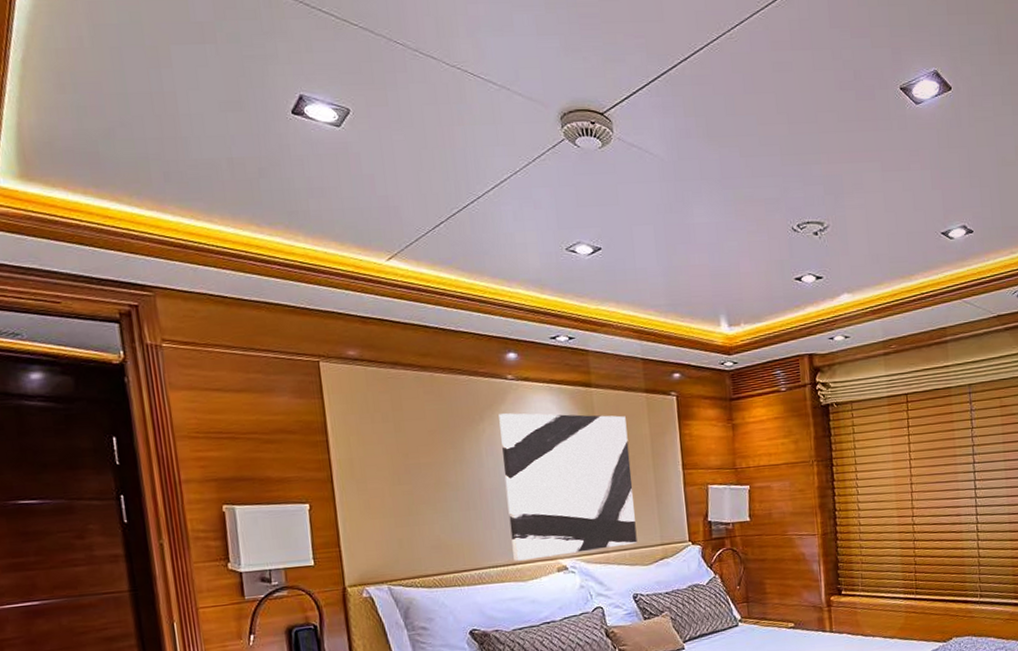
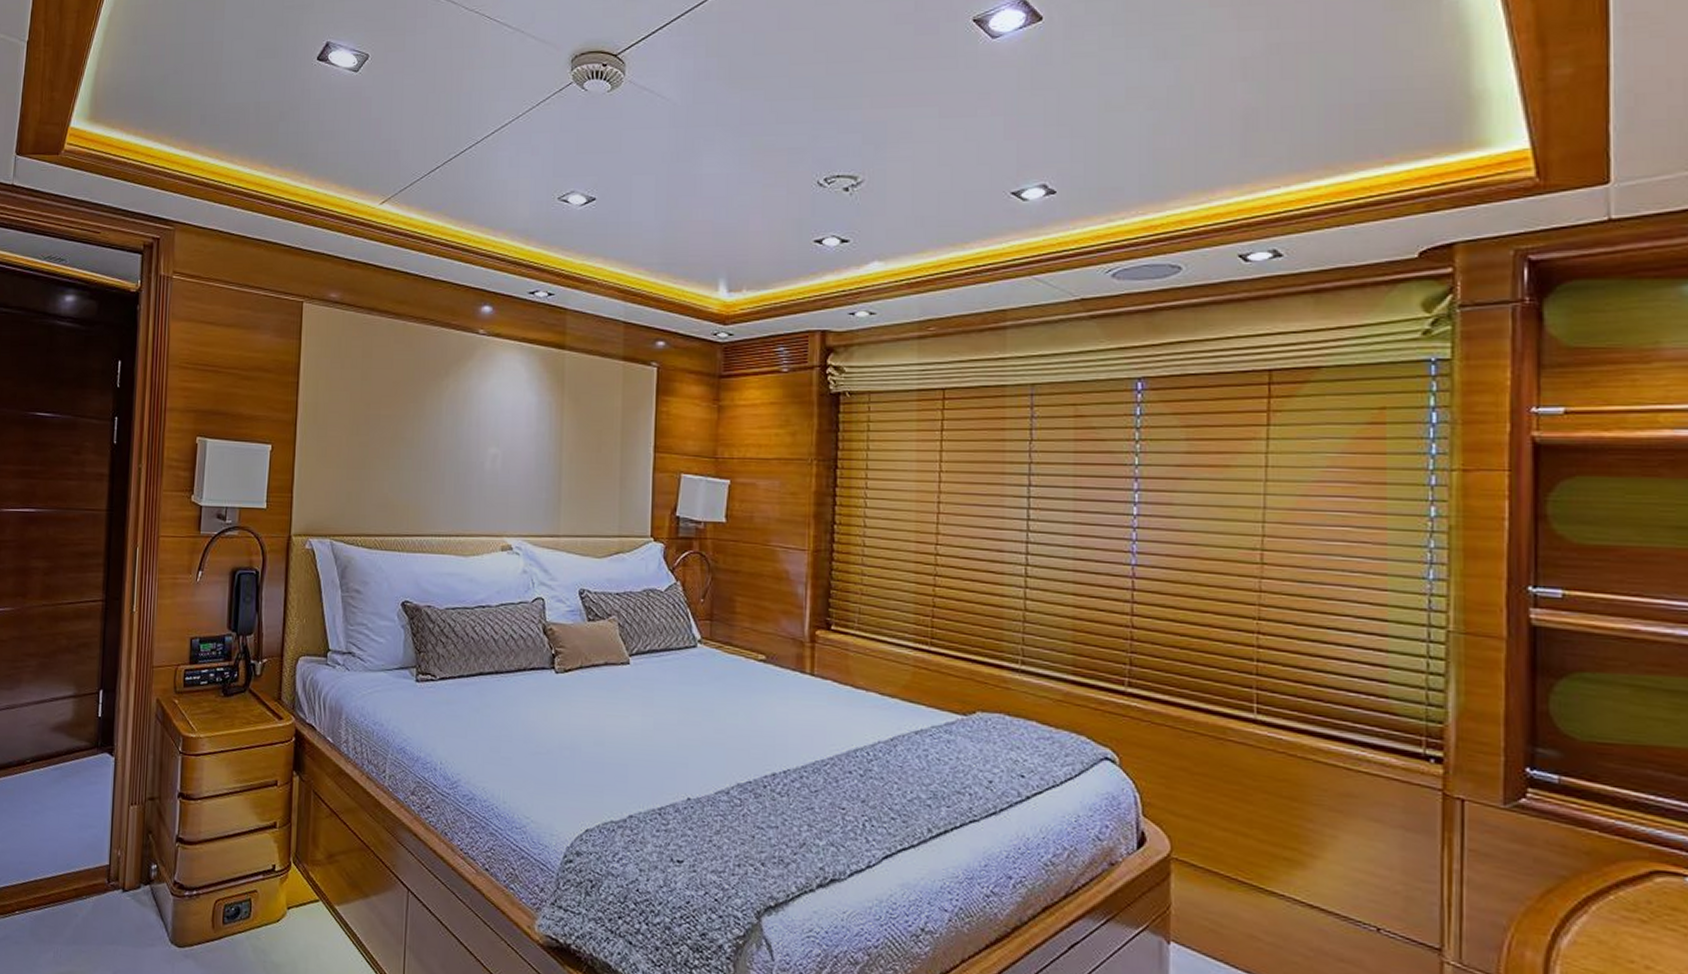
wall art: present [499,413,637,561] -> none [458,370,598,533]

